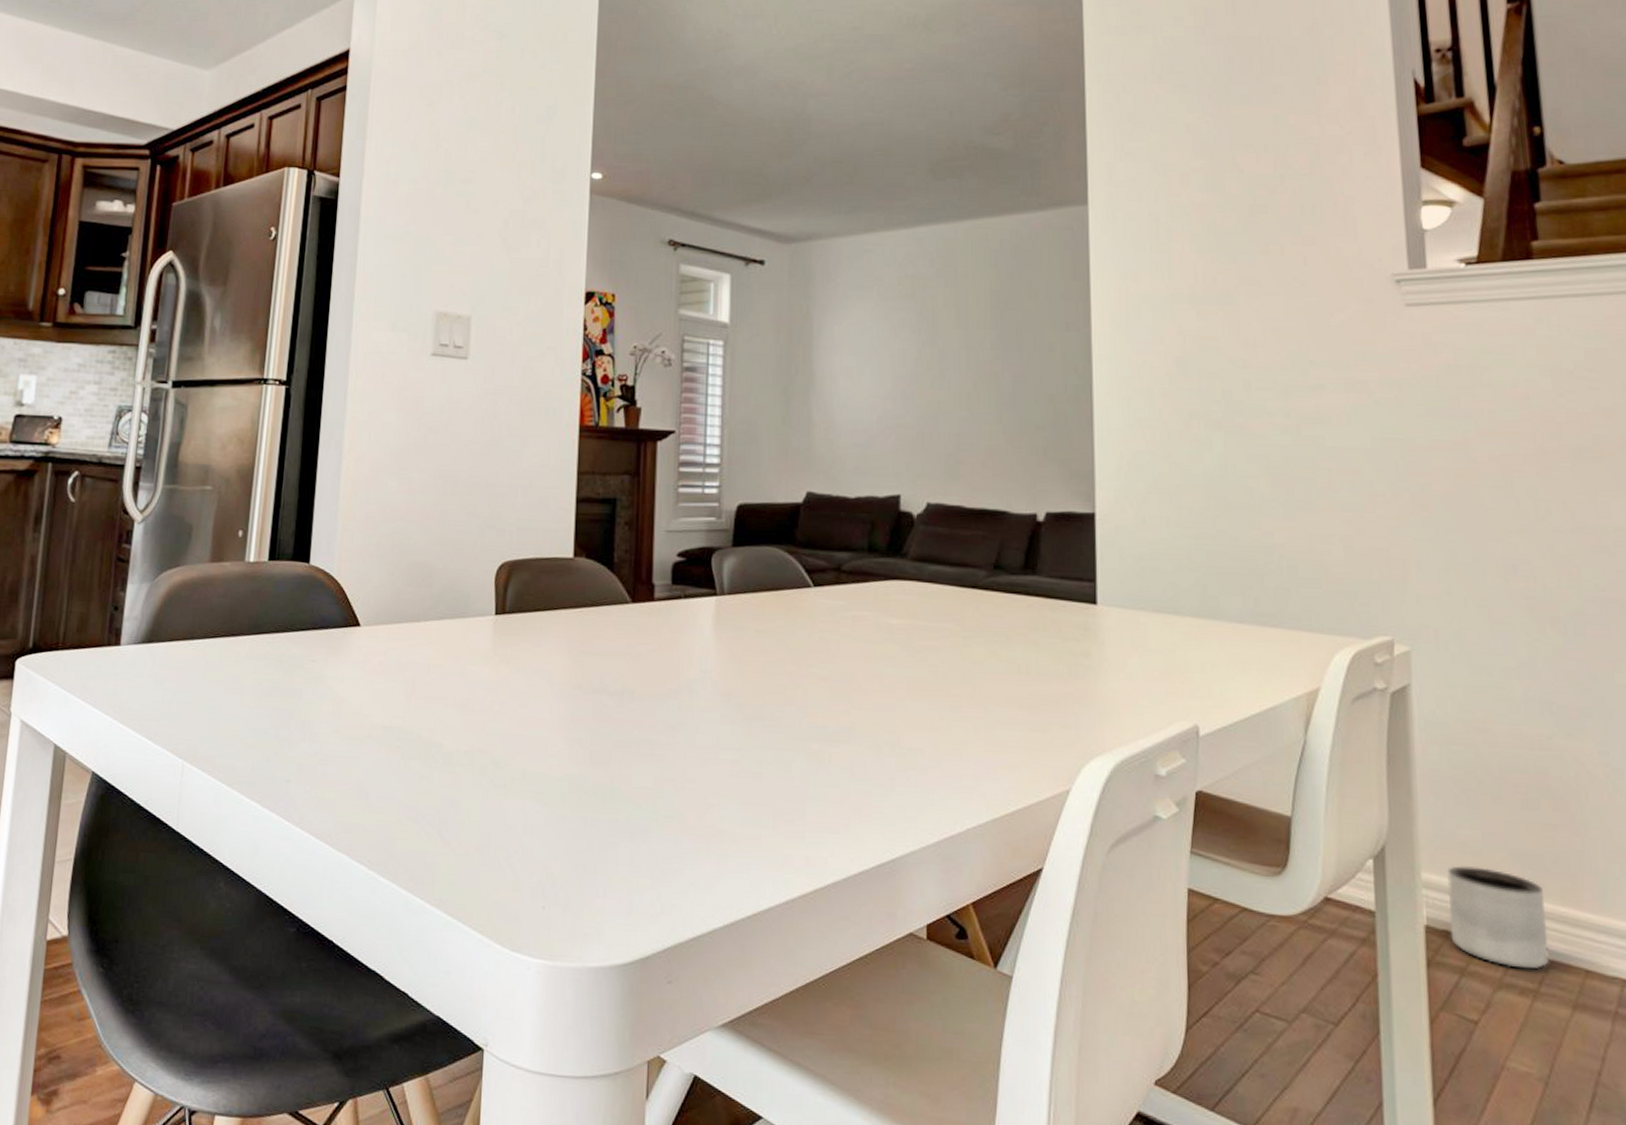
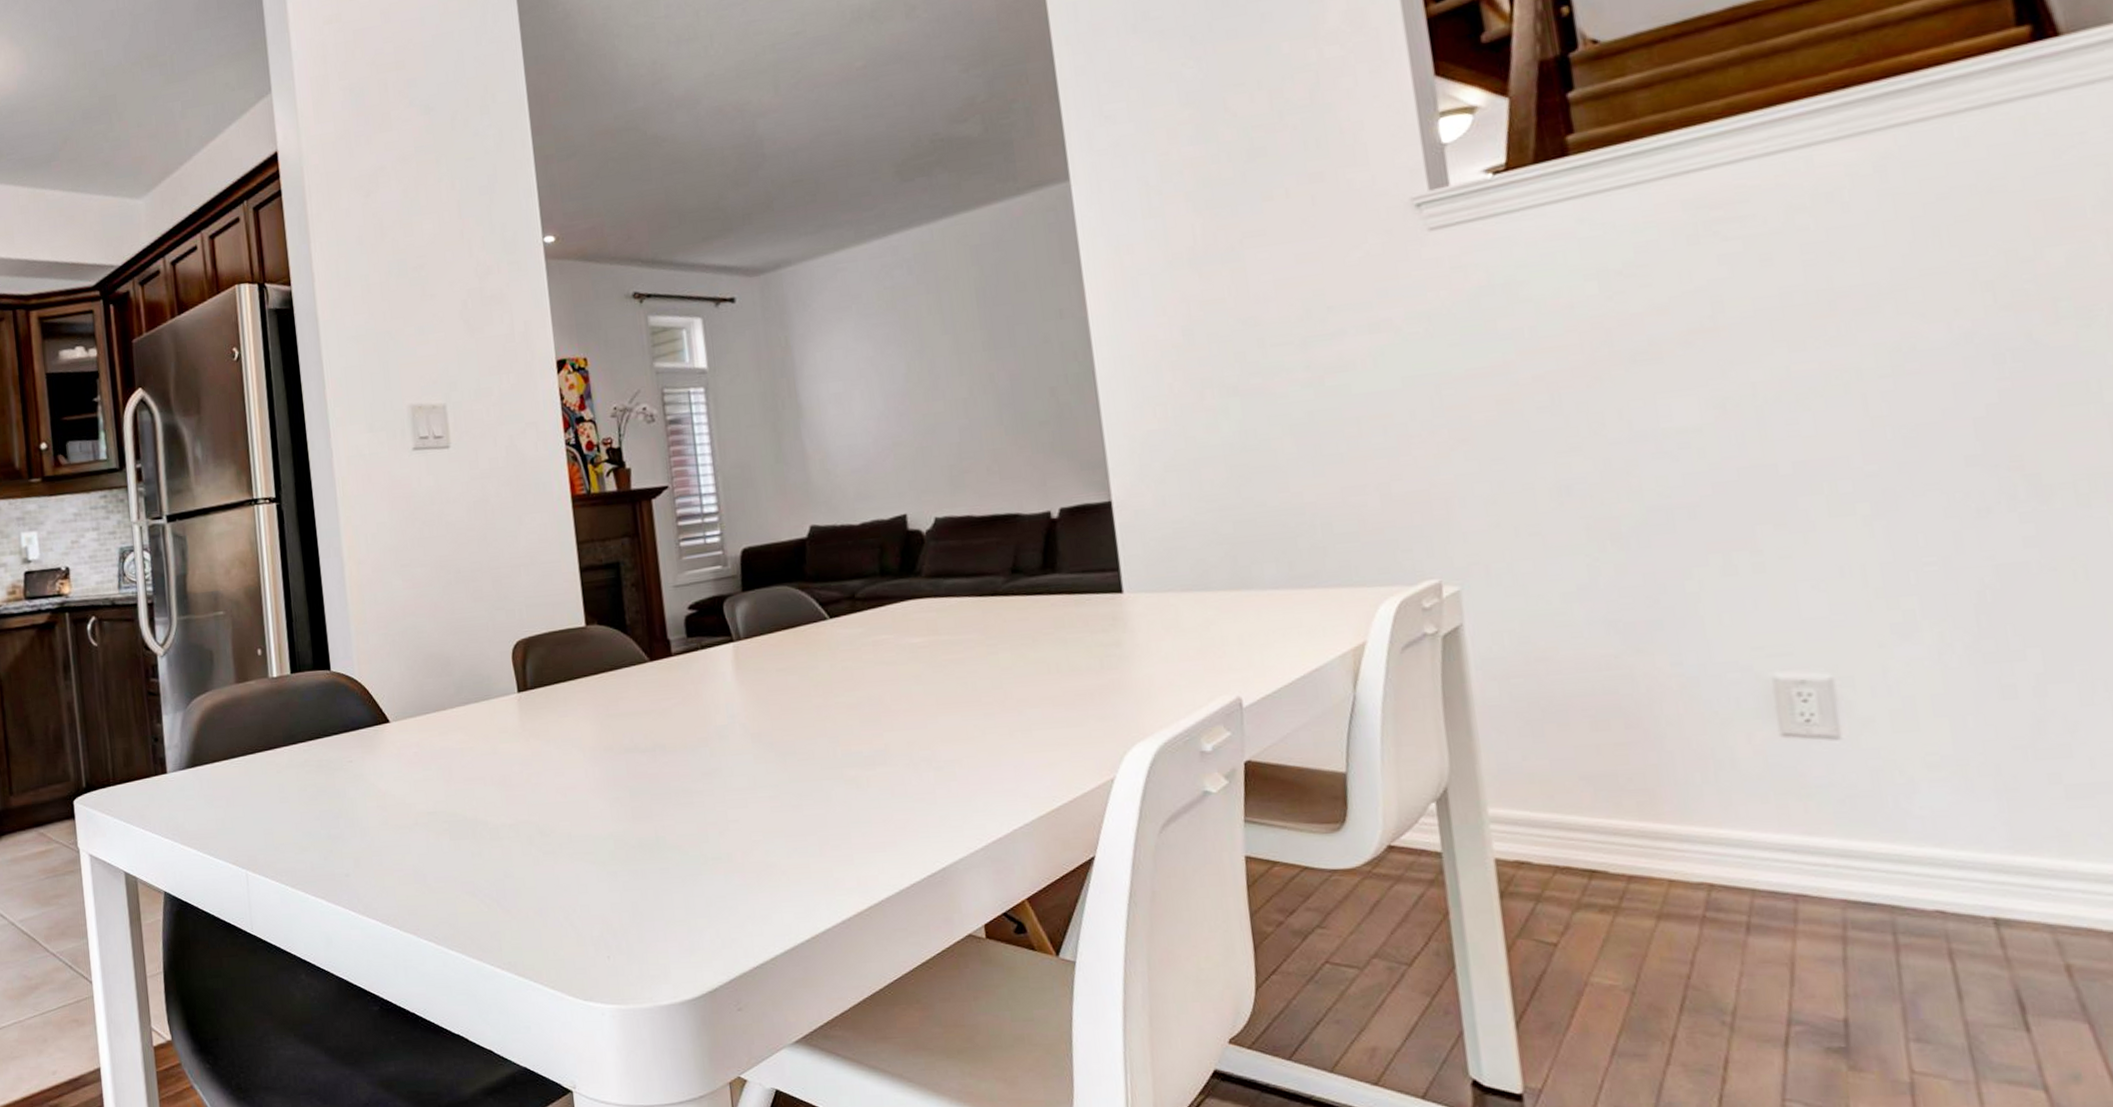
planter: present [1447,866,1550,969] -> none [1515,794,1630,888]

